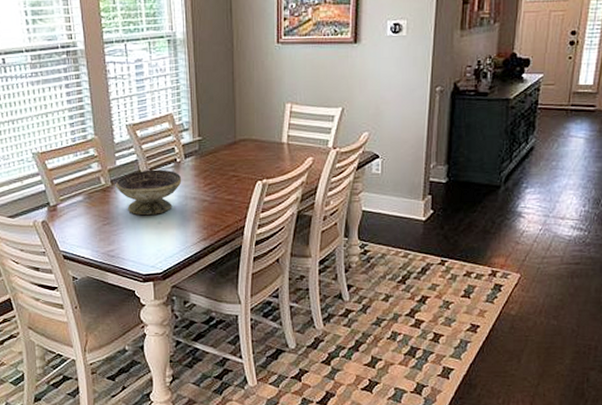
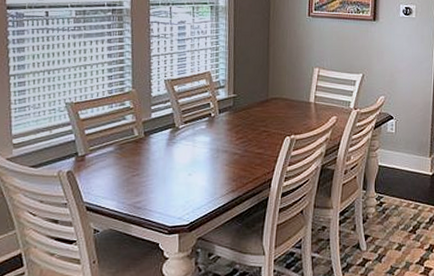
decorative bowl: present [115,169,182,216] -> none [148,123,215,167]

